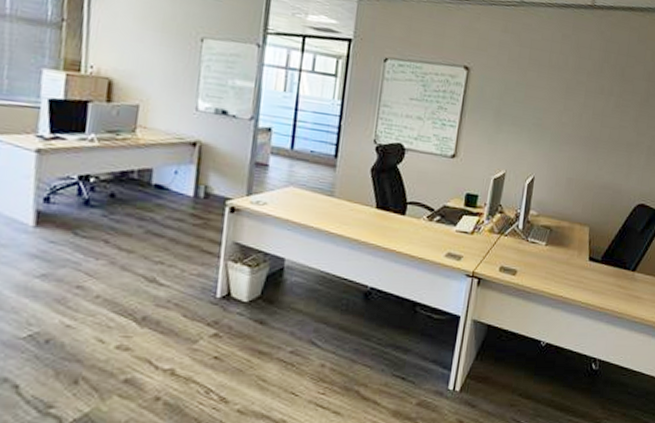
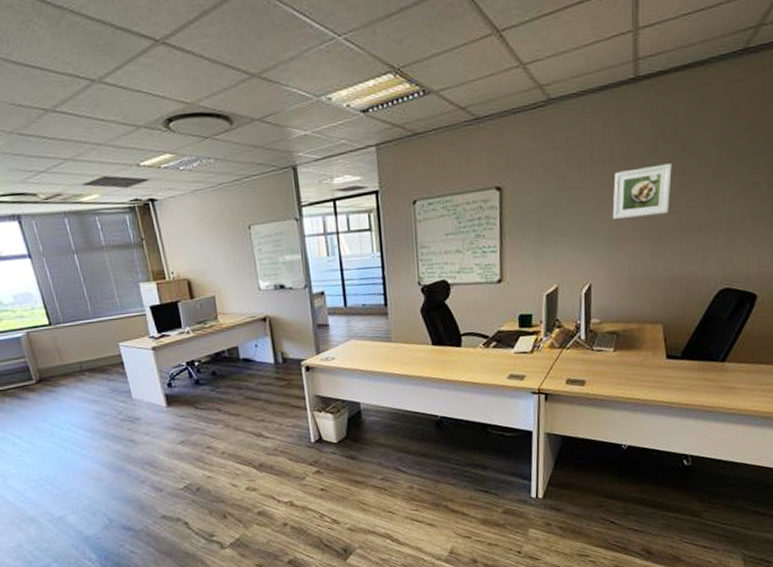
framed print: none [560,80,612,128] -> present [612,163,672,219]

